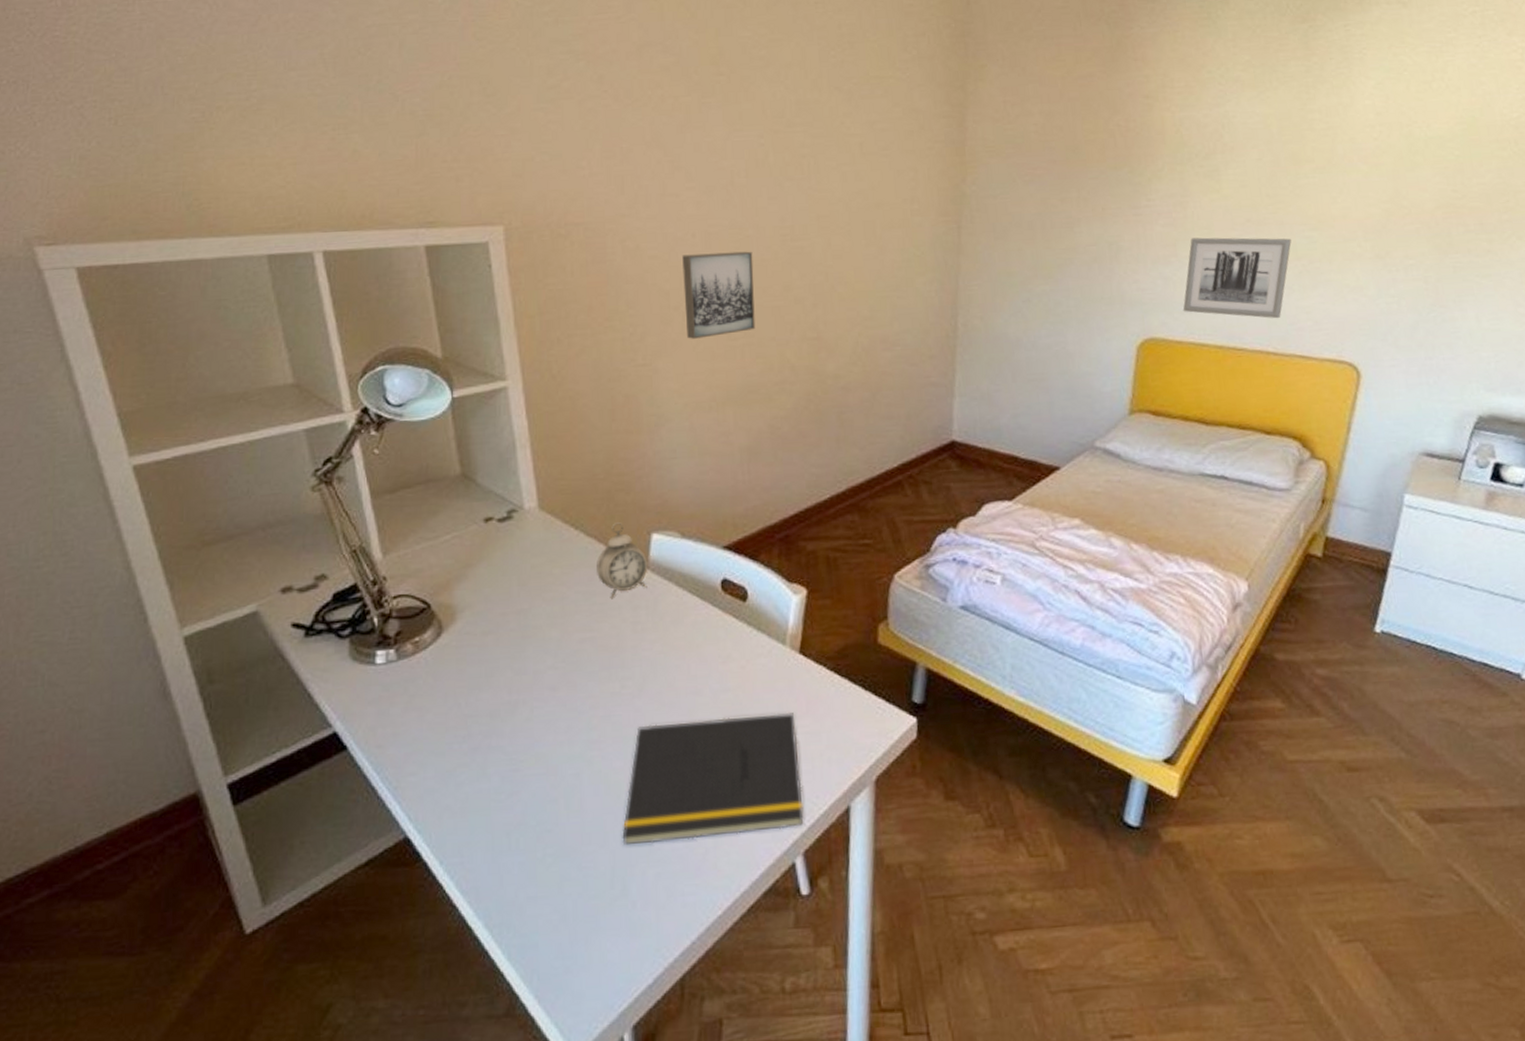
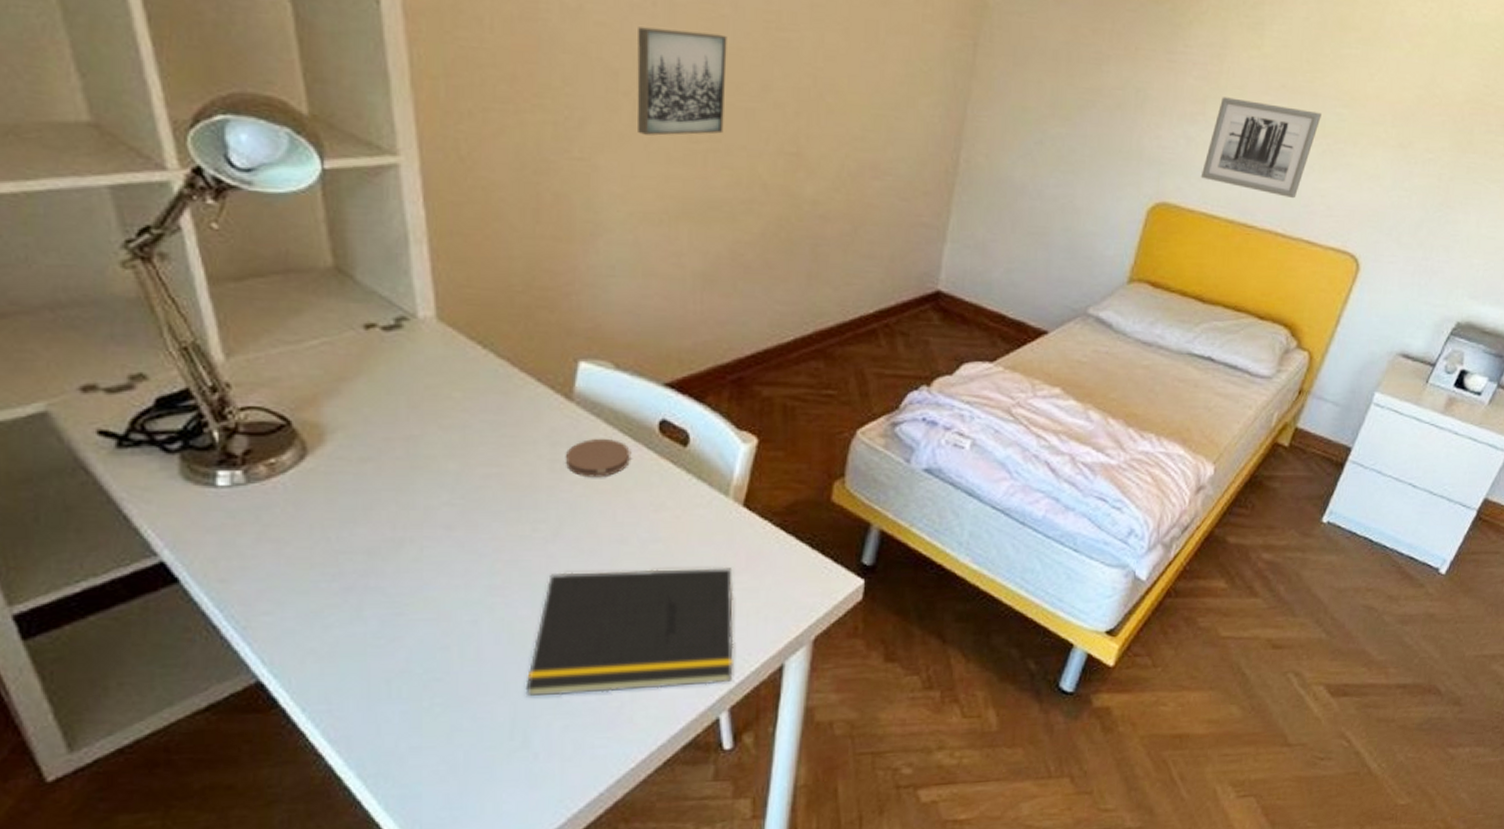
alarm clock: present [596,522,648,599] -> none [508,345,572,432]
coaster: none [646,600,699,636] -> present [566,439,630,478]

